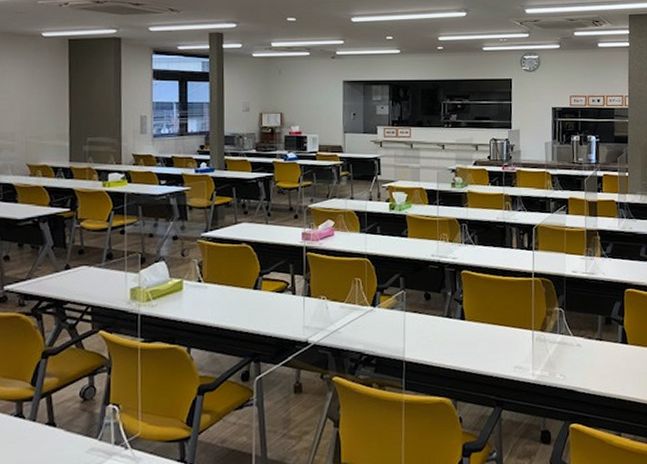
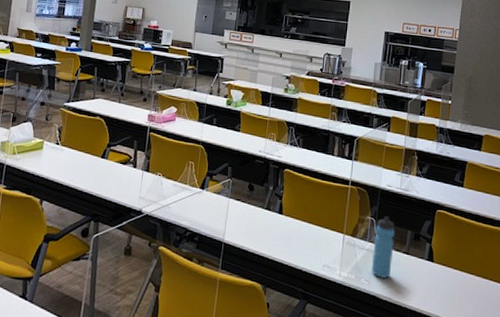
water bottle: none [564,304,586,370] -> present [371,216,396,278]

